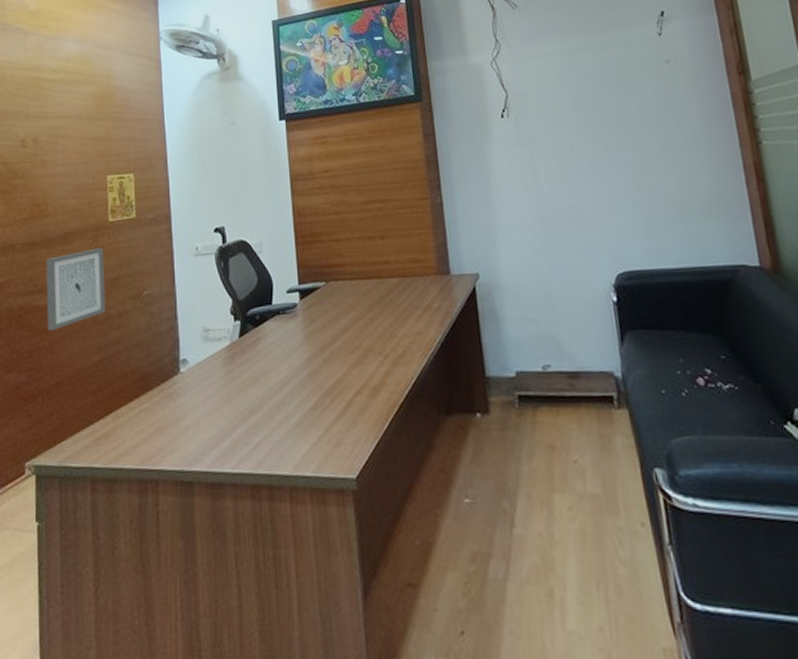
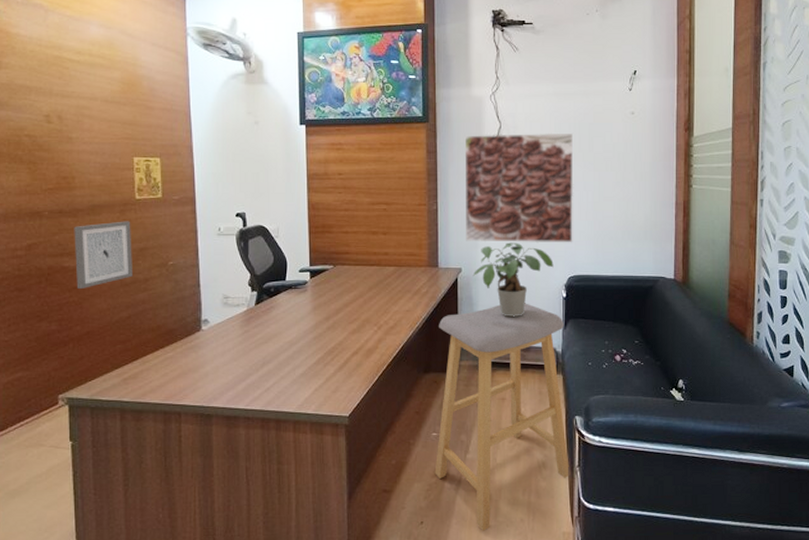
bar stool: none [458,313,661,646] -> present [434,303,571,531]
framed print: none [466,95,616,239] -> present [464,132,574,243]
potted plant: none [493,235,596,333] -> present [472,242,554,317]

